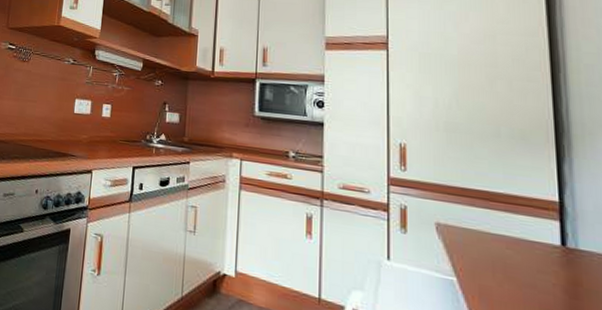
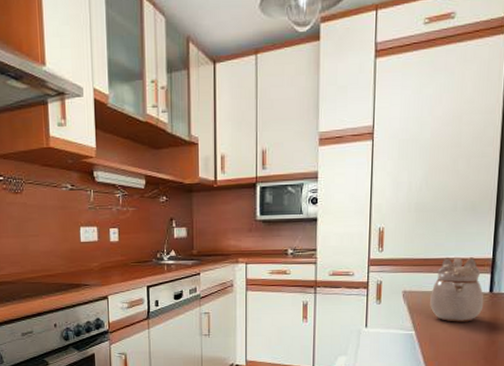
teapot: none [475,190,555,280] -> present [430,257,484,322]

